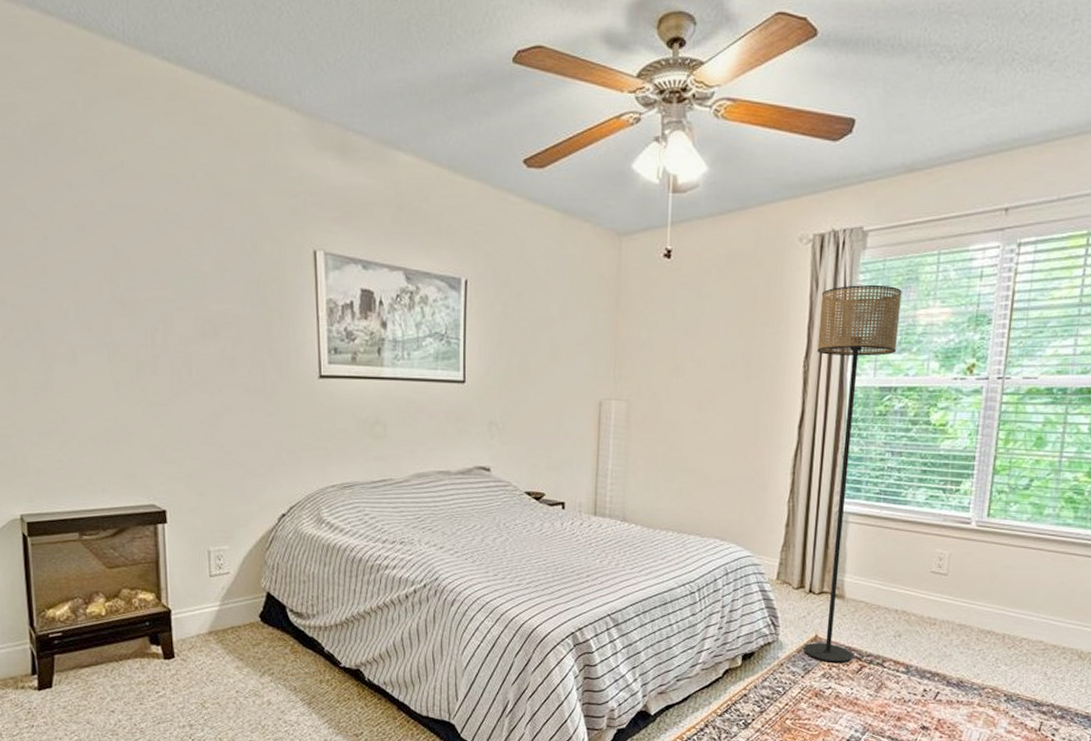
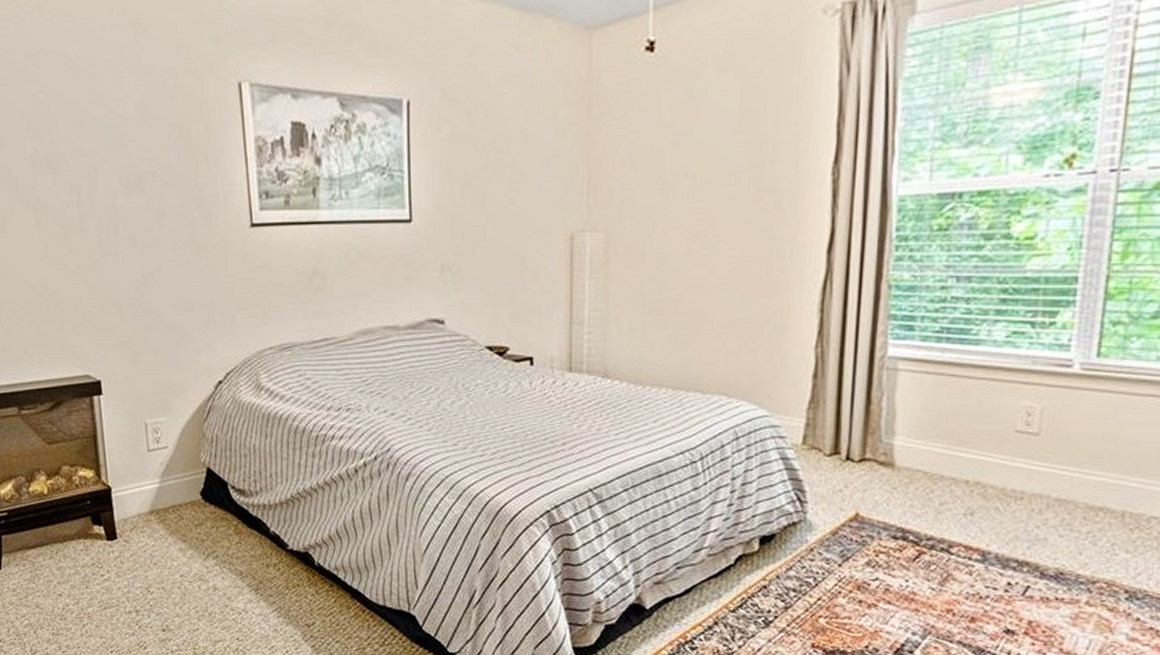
floor lamp: present [803,284,902,663] -> none [840,59,968,548]

